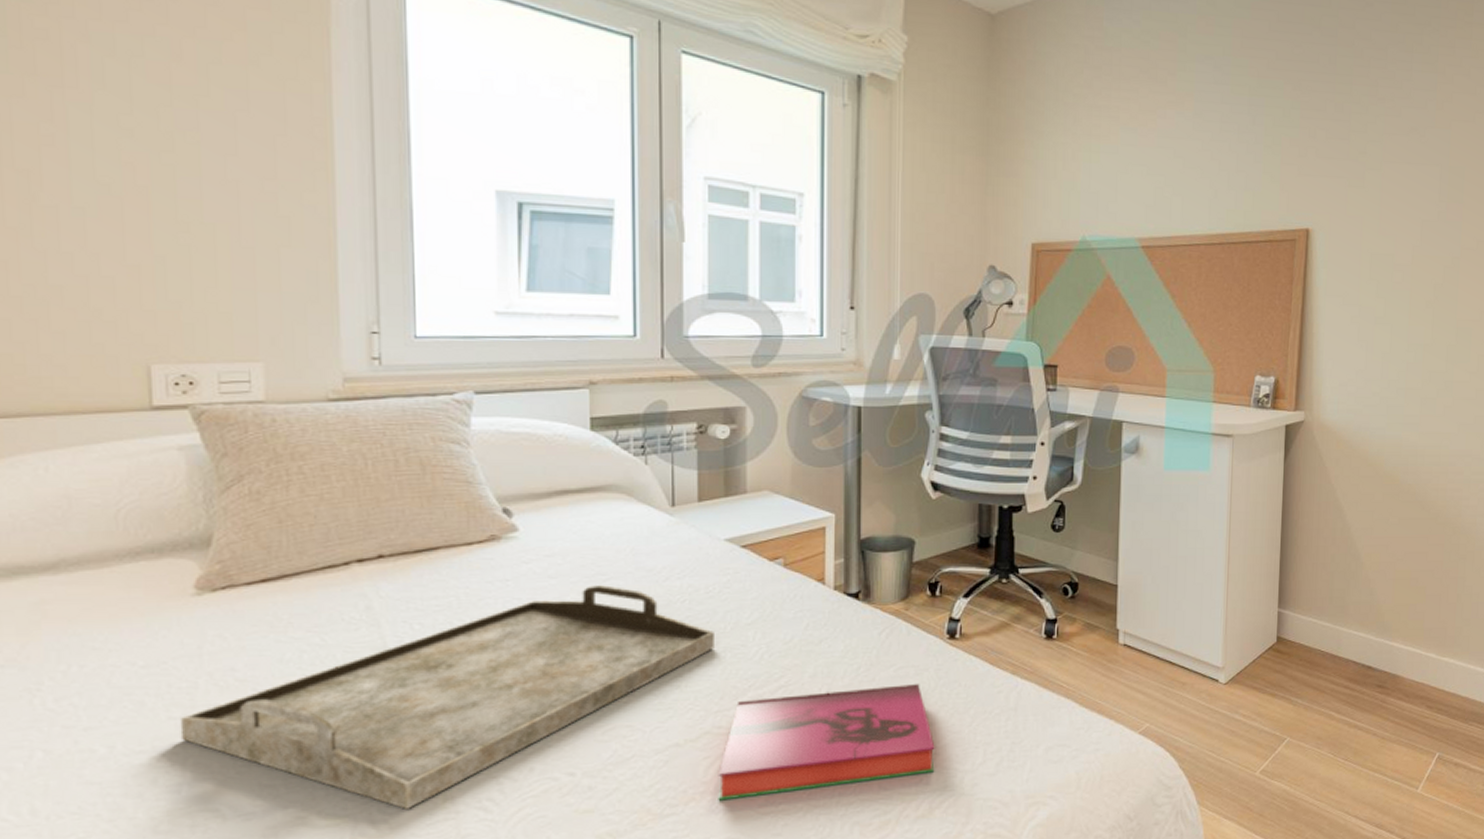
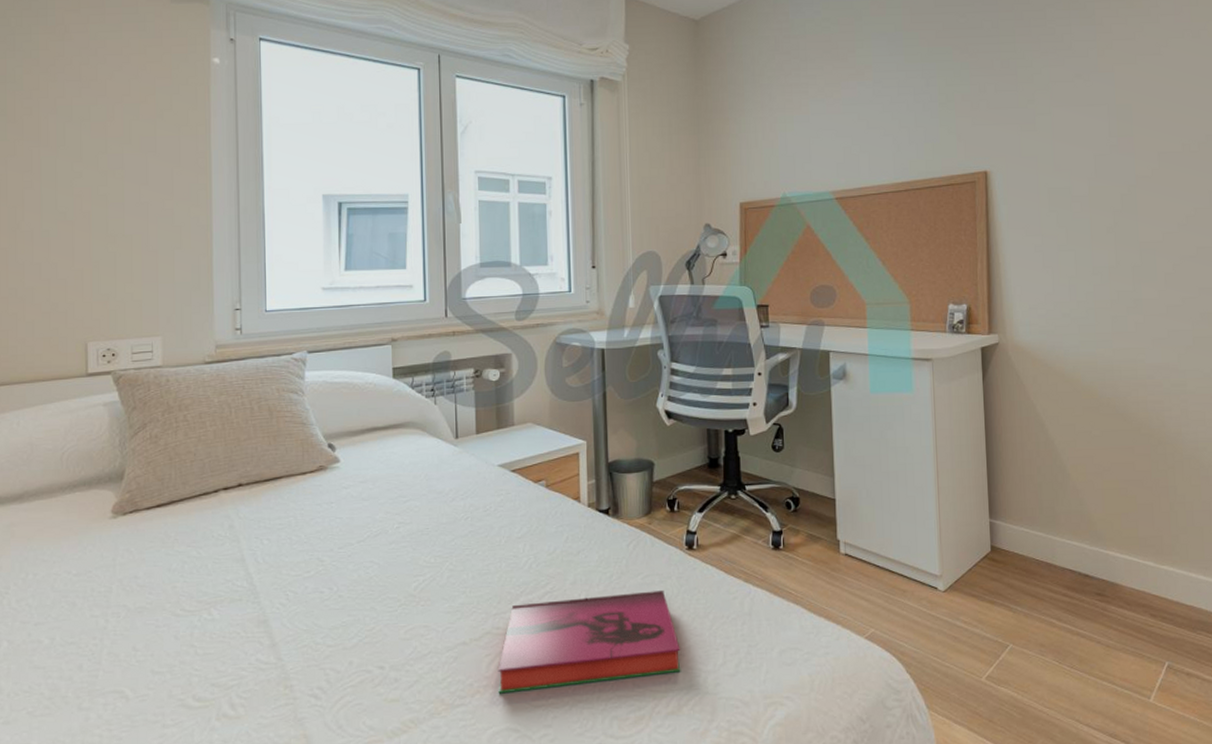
serving tray: present [179,585,714,809] -> none [99,506,492,695]

